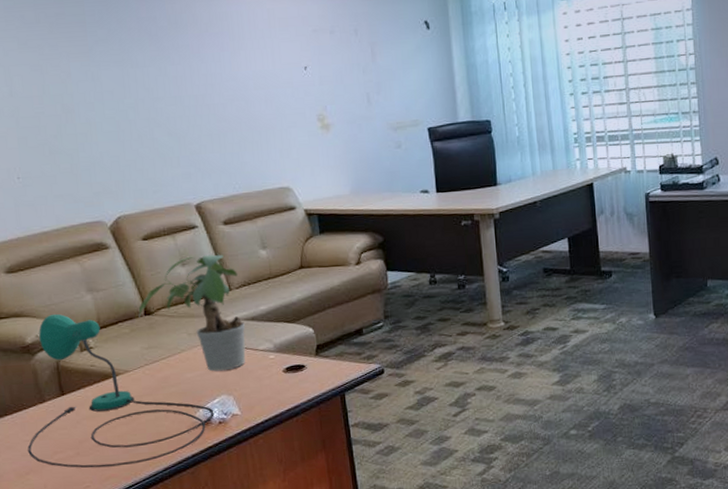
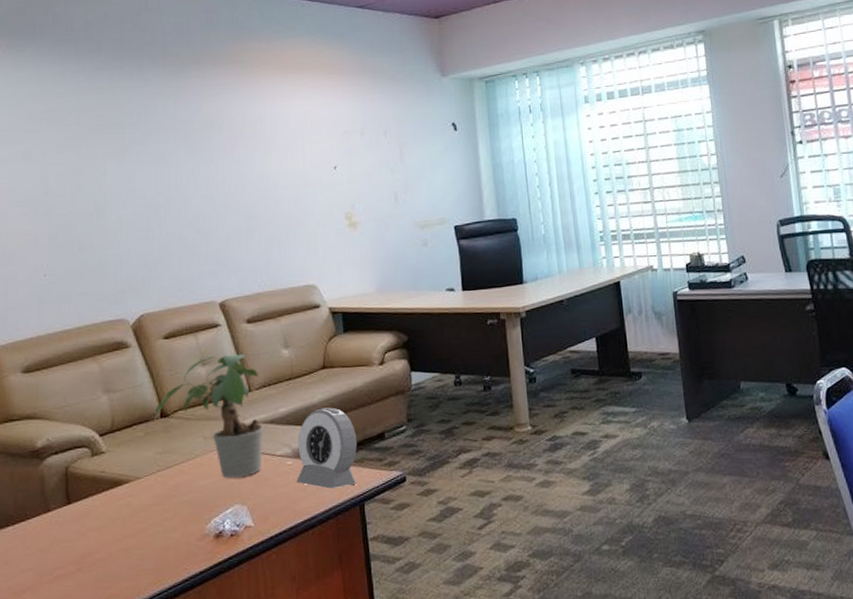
desk lamp: present [27,313,215,469] -> none [27,415,226,587]
alarm clock: none [279,305,337,380] -> present [297,407,358,489]

